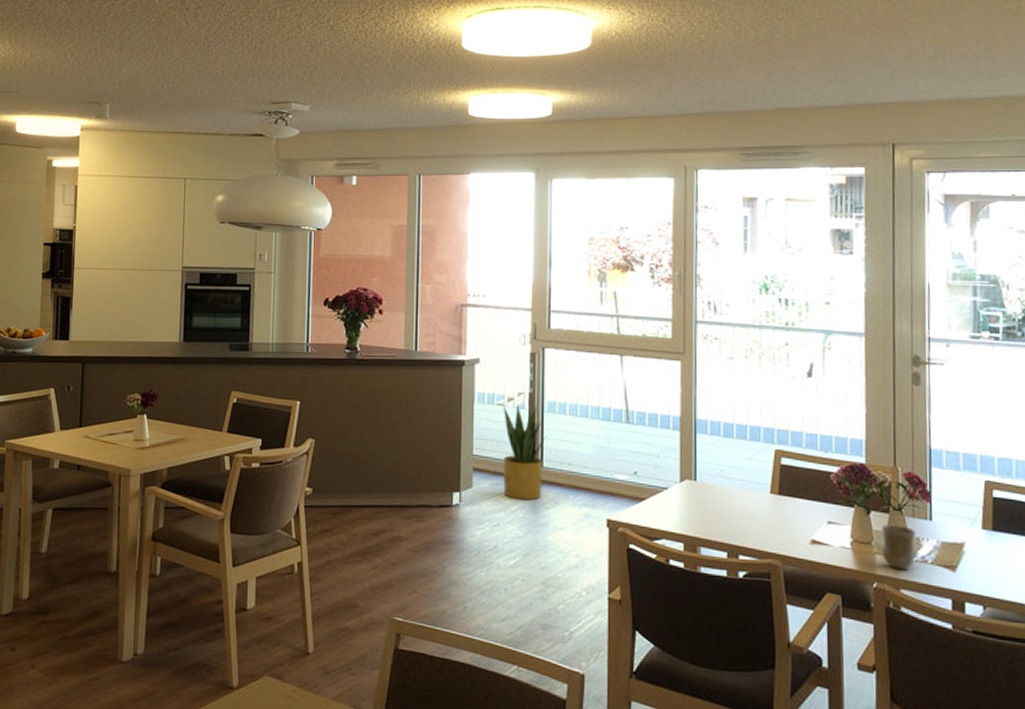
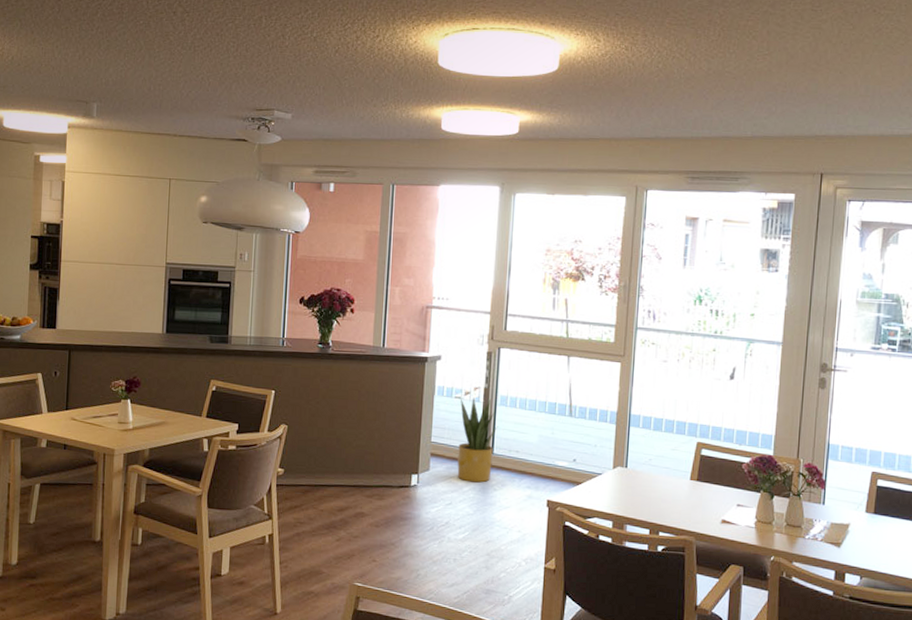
cup: present [881,524,916,570] -> none [780,508,810,546]

